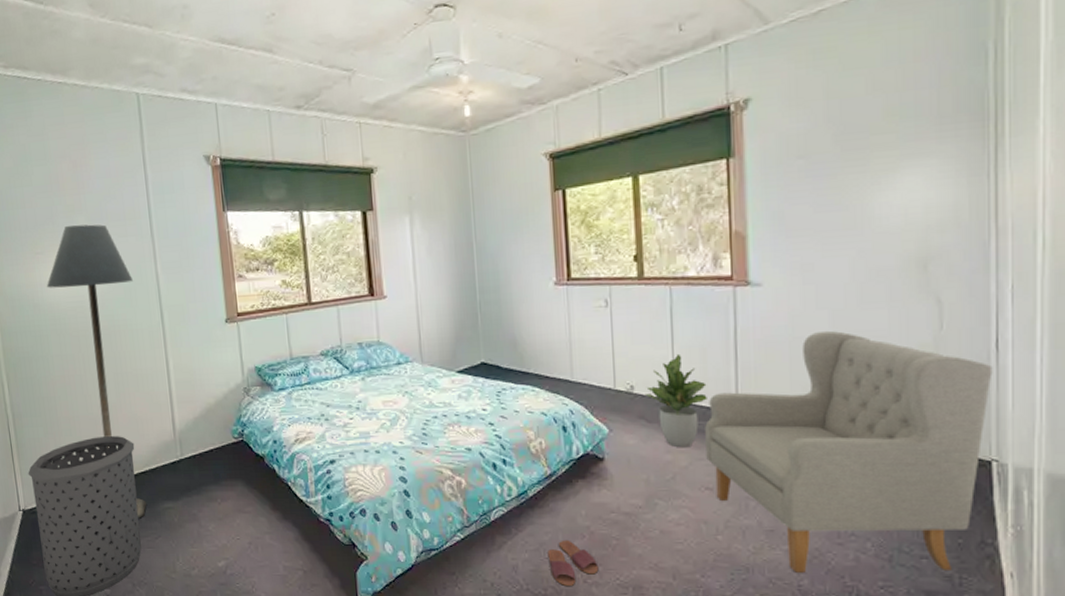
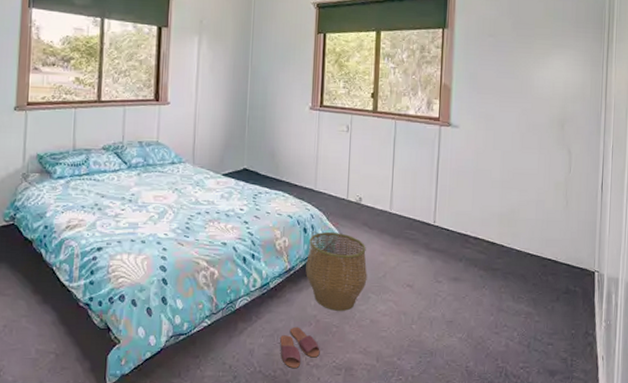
basket: none [570,428,651,521] -> present [306,231,367,311]
potted plant: present [643,353,707,448] -> none [368,174,415,252]
chair: present [705,330,993,573] -> none [410,166,599,356]

